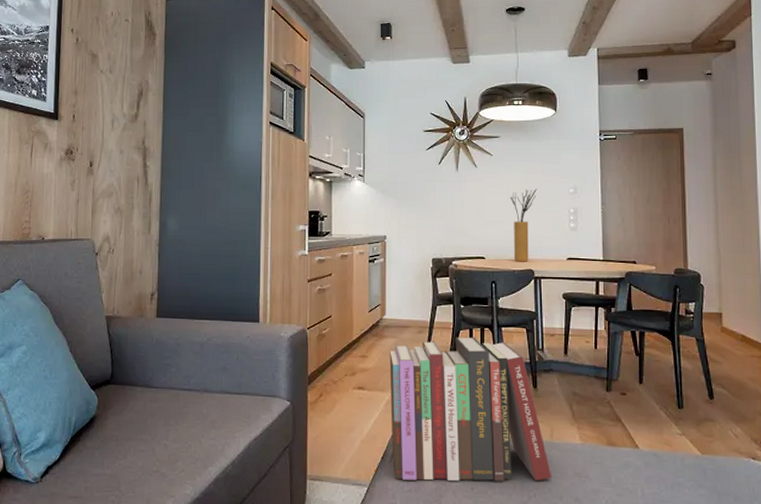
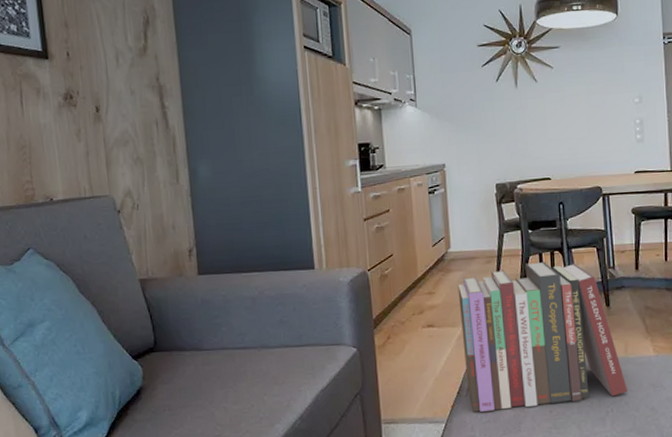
vase: present [510,189,537,262] -> none [574,101,601,180]

